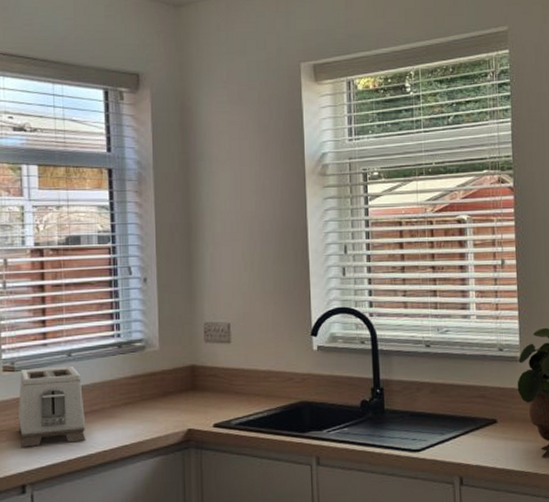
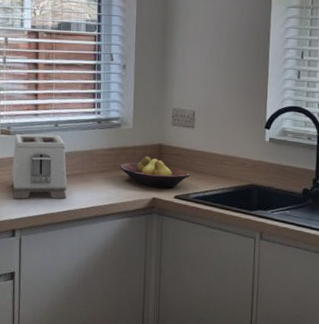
fruit bowl: none [147,381,230,418] -> present [120,156,190,189]

